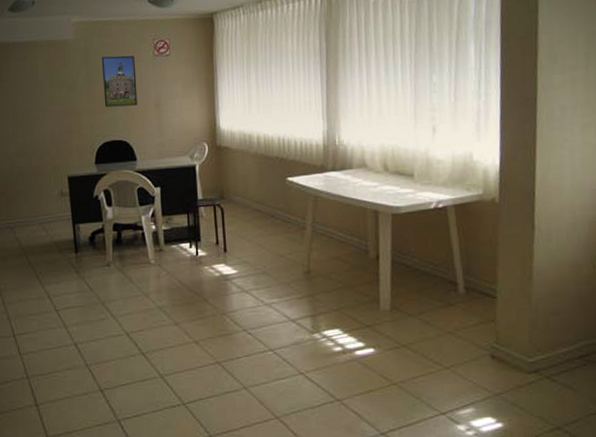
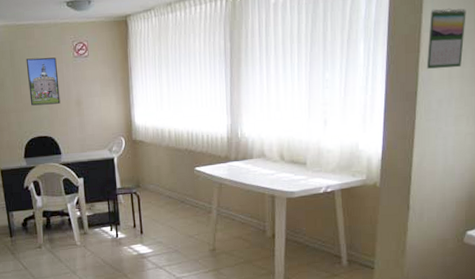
calendar: none [545,8,588,73] -> present [426,7,466,69]

